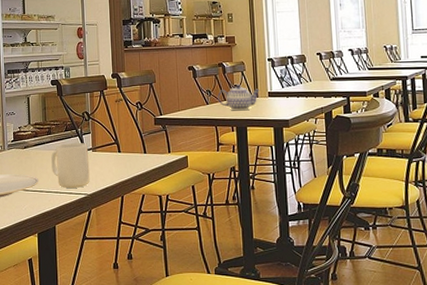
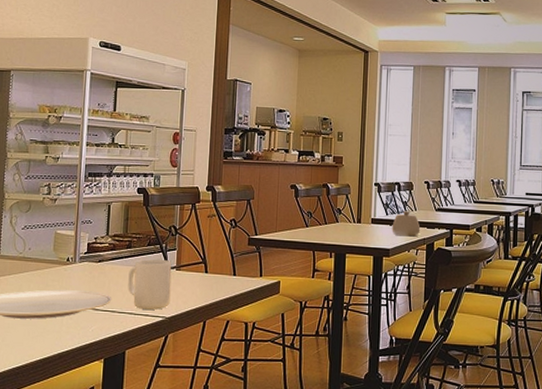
teapot: present [217,84,260,111] -> none [318,207,363,237]
sugar bowl: none [289,82,317,107] -> present [392,211,421,237]

